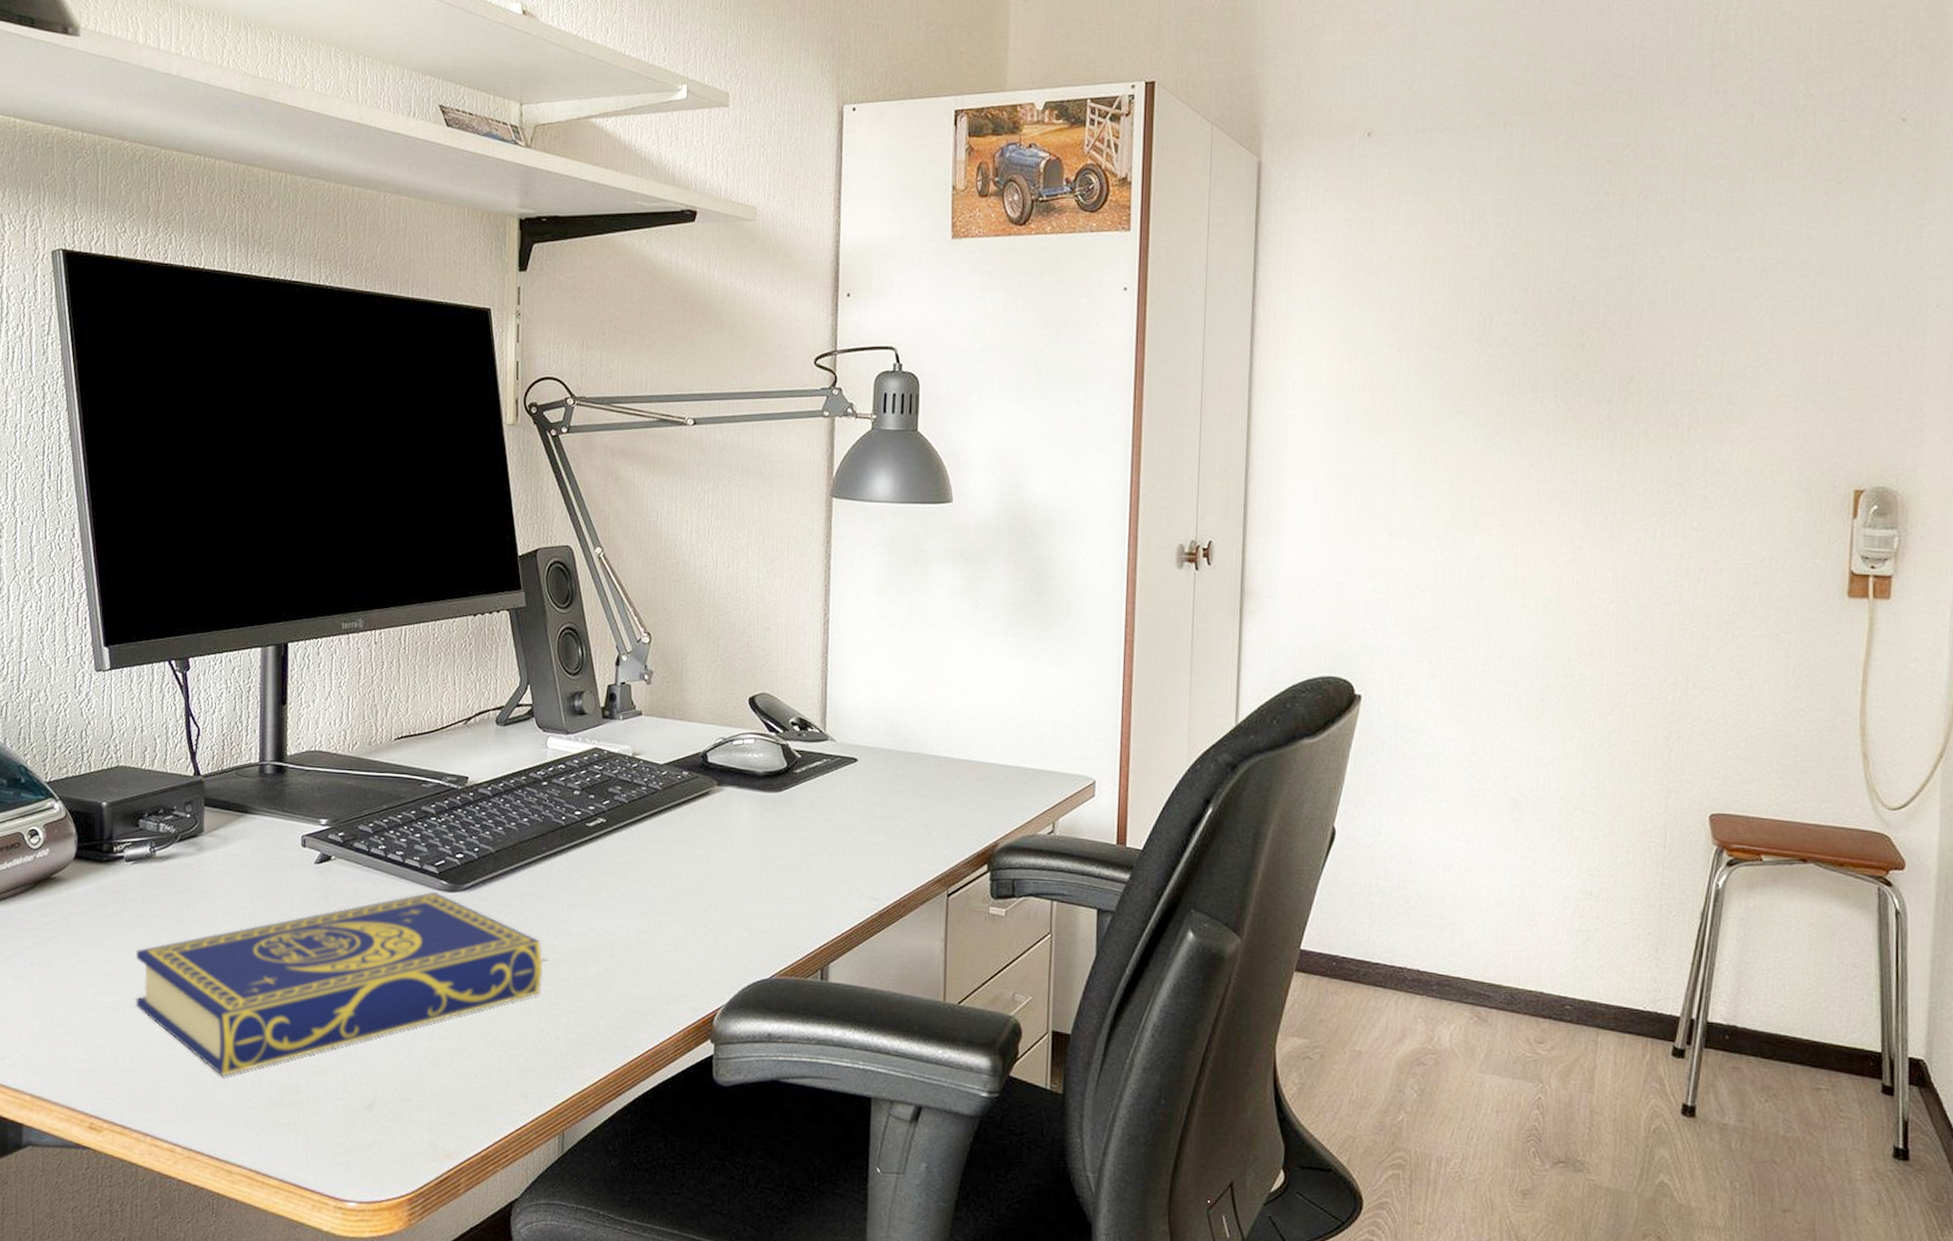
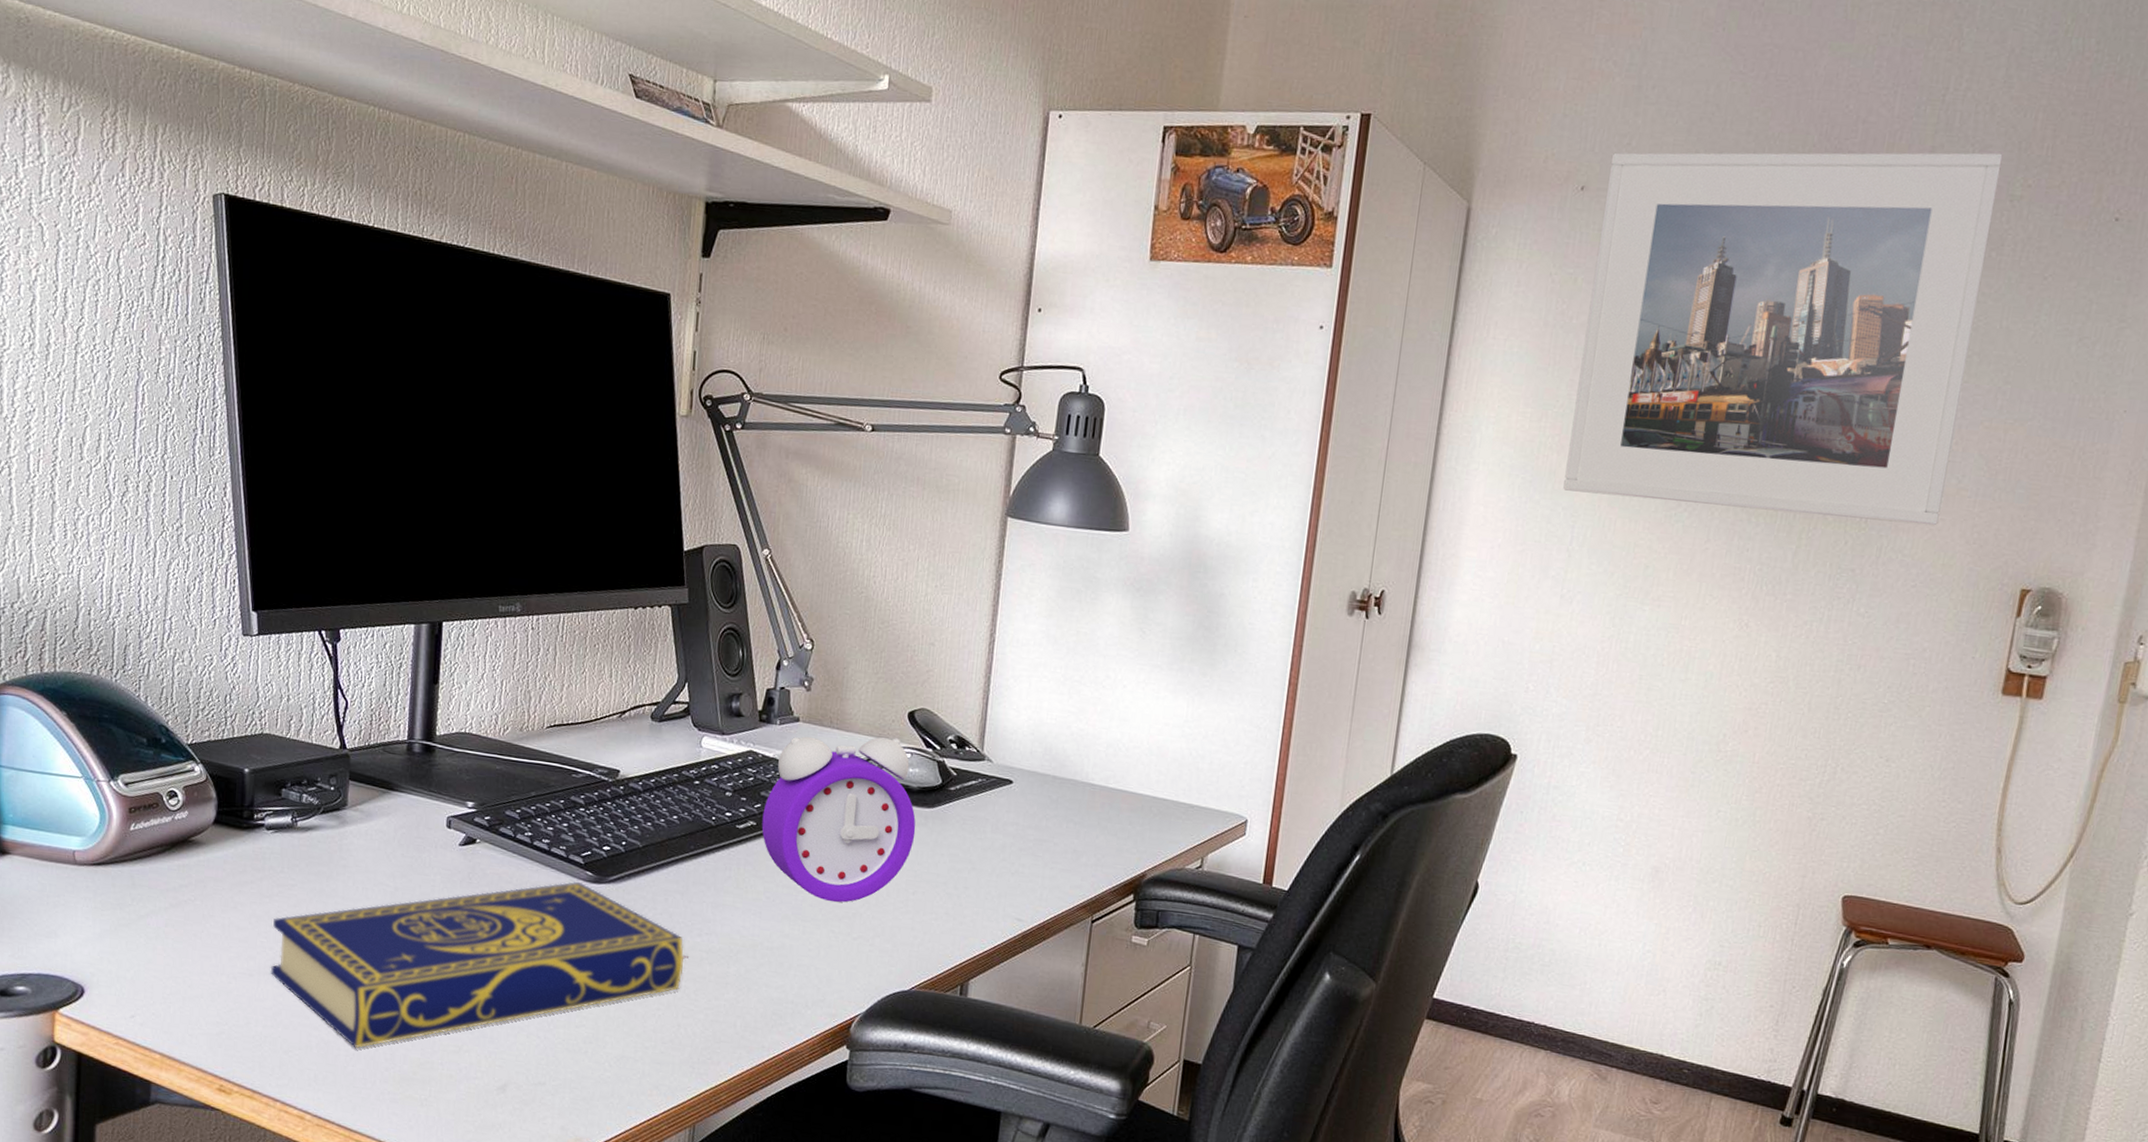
alarm clock: none [611,724,765,894] -> present [761,736,916,903]
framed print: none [1380,66,1782,434] -> present [1563,152,2003,526]

